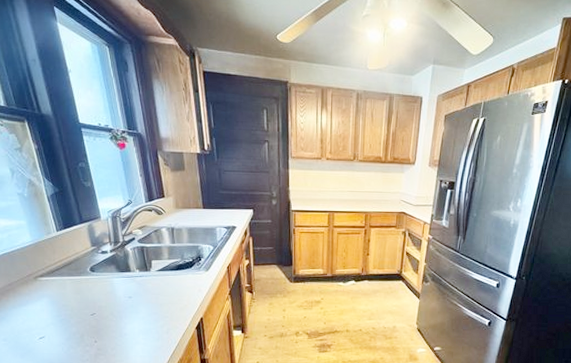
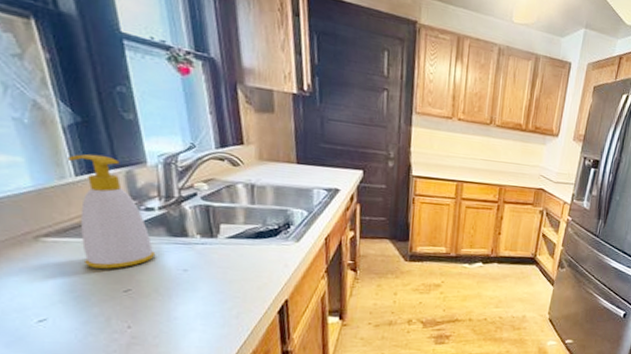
soap bottle: none [51,214,110,298] -> present [67,154,156,269]

